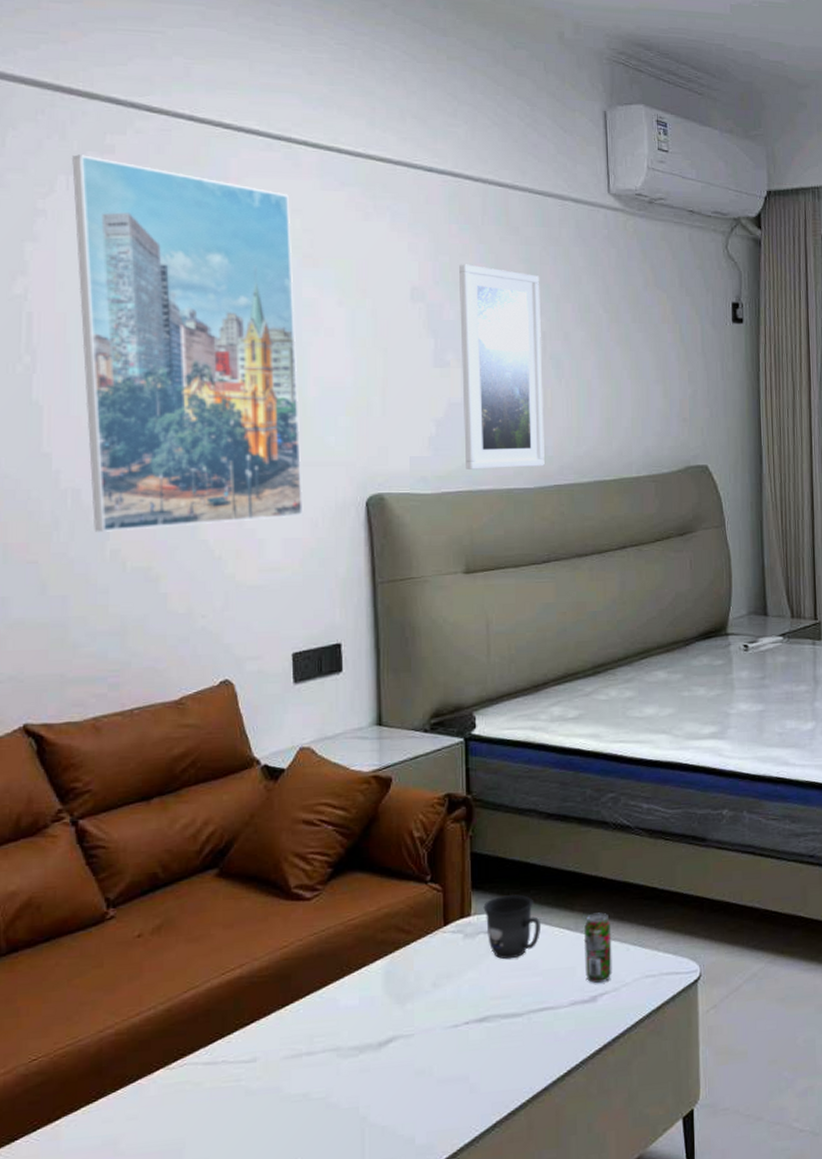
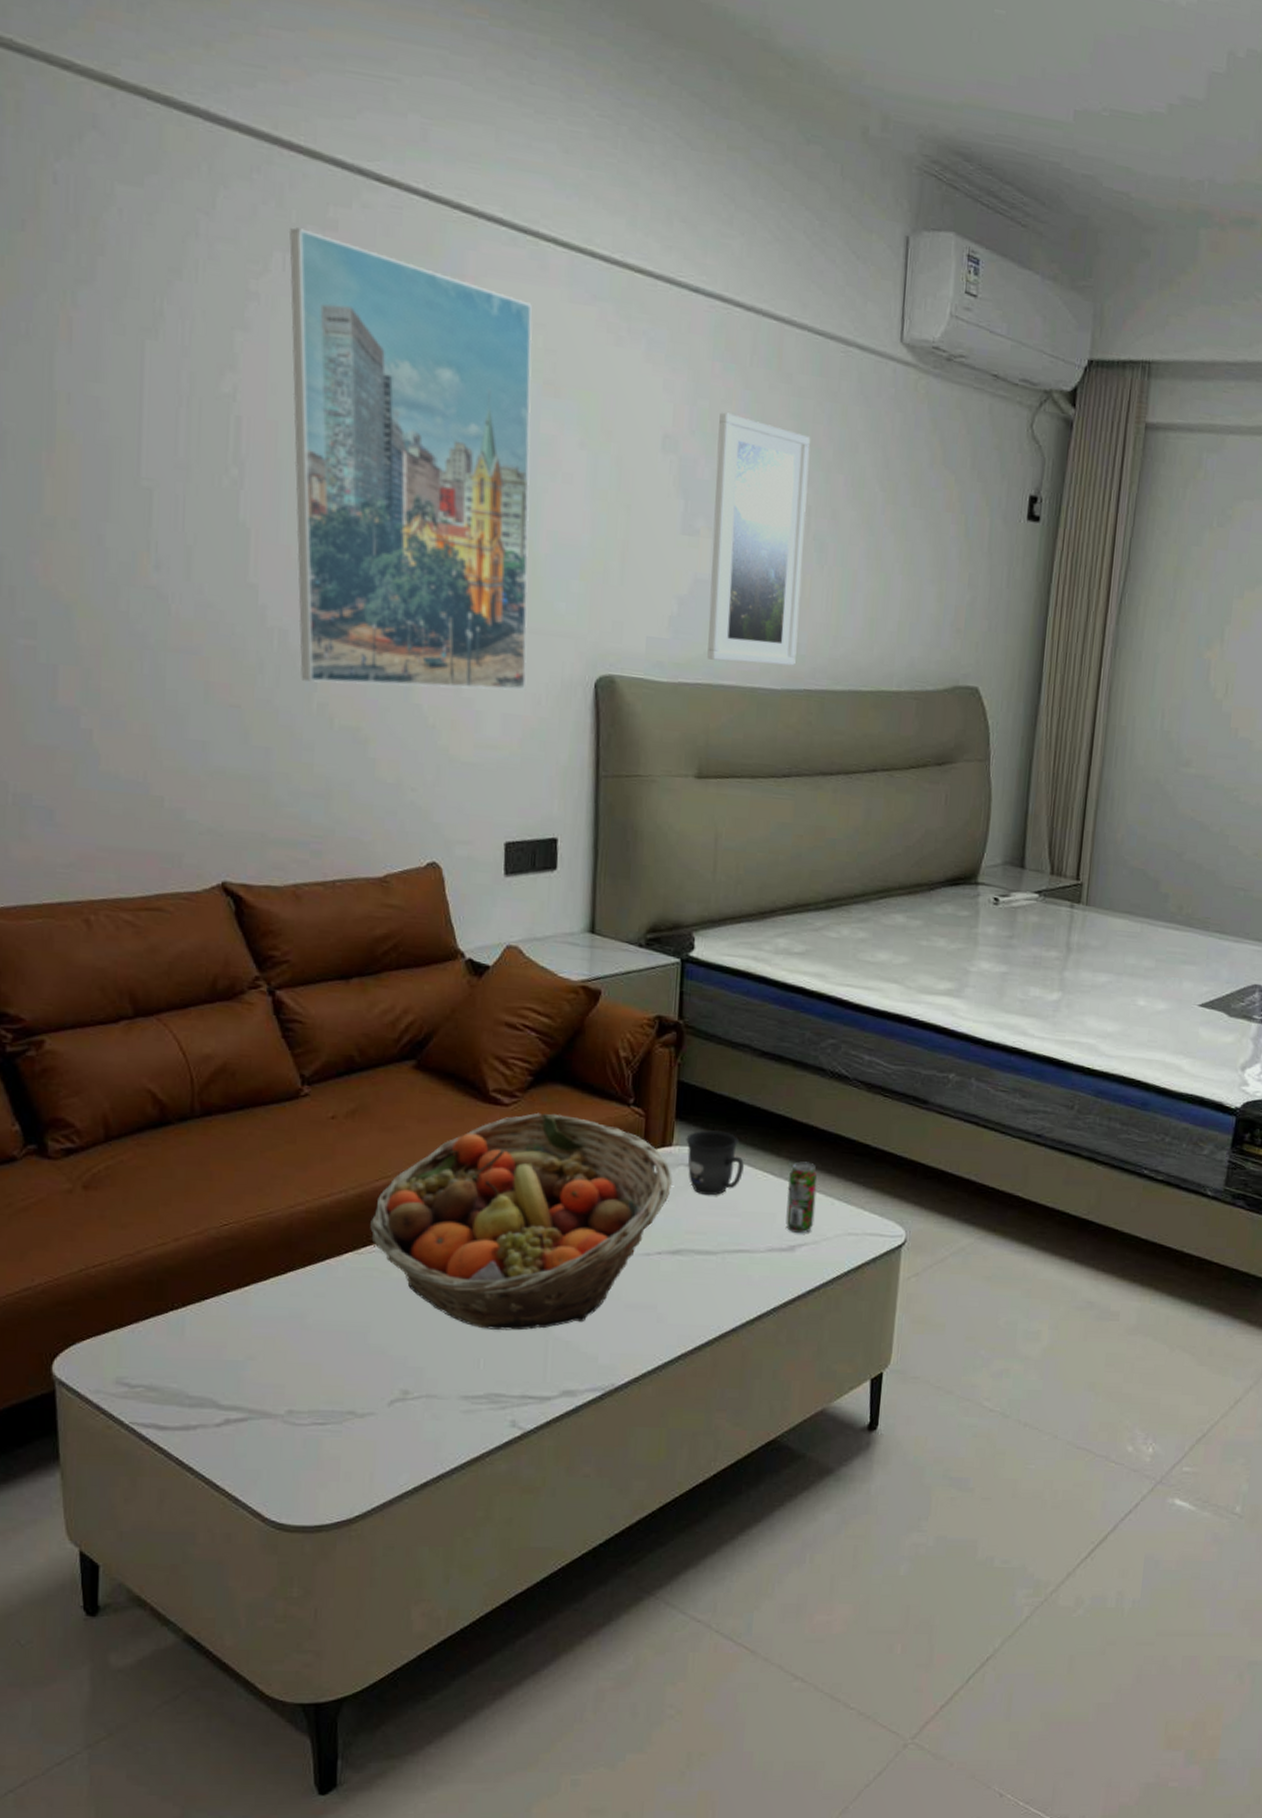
fruit basket: none [179,901,475,1127] -> present [369,1112,673,1331]

